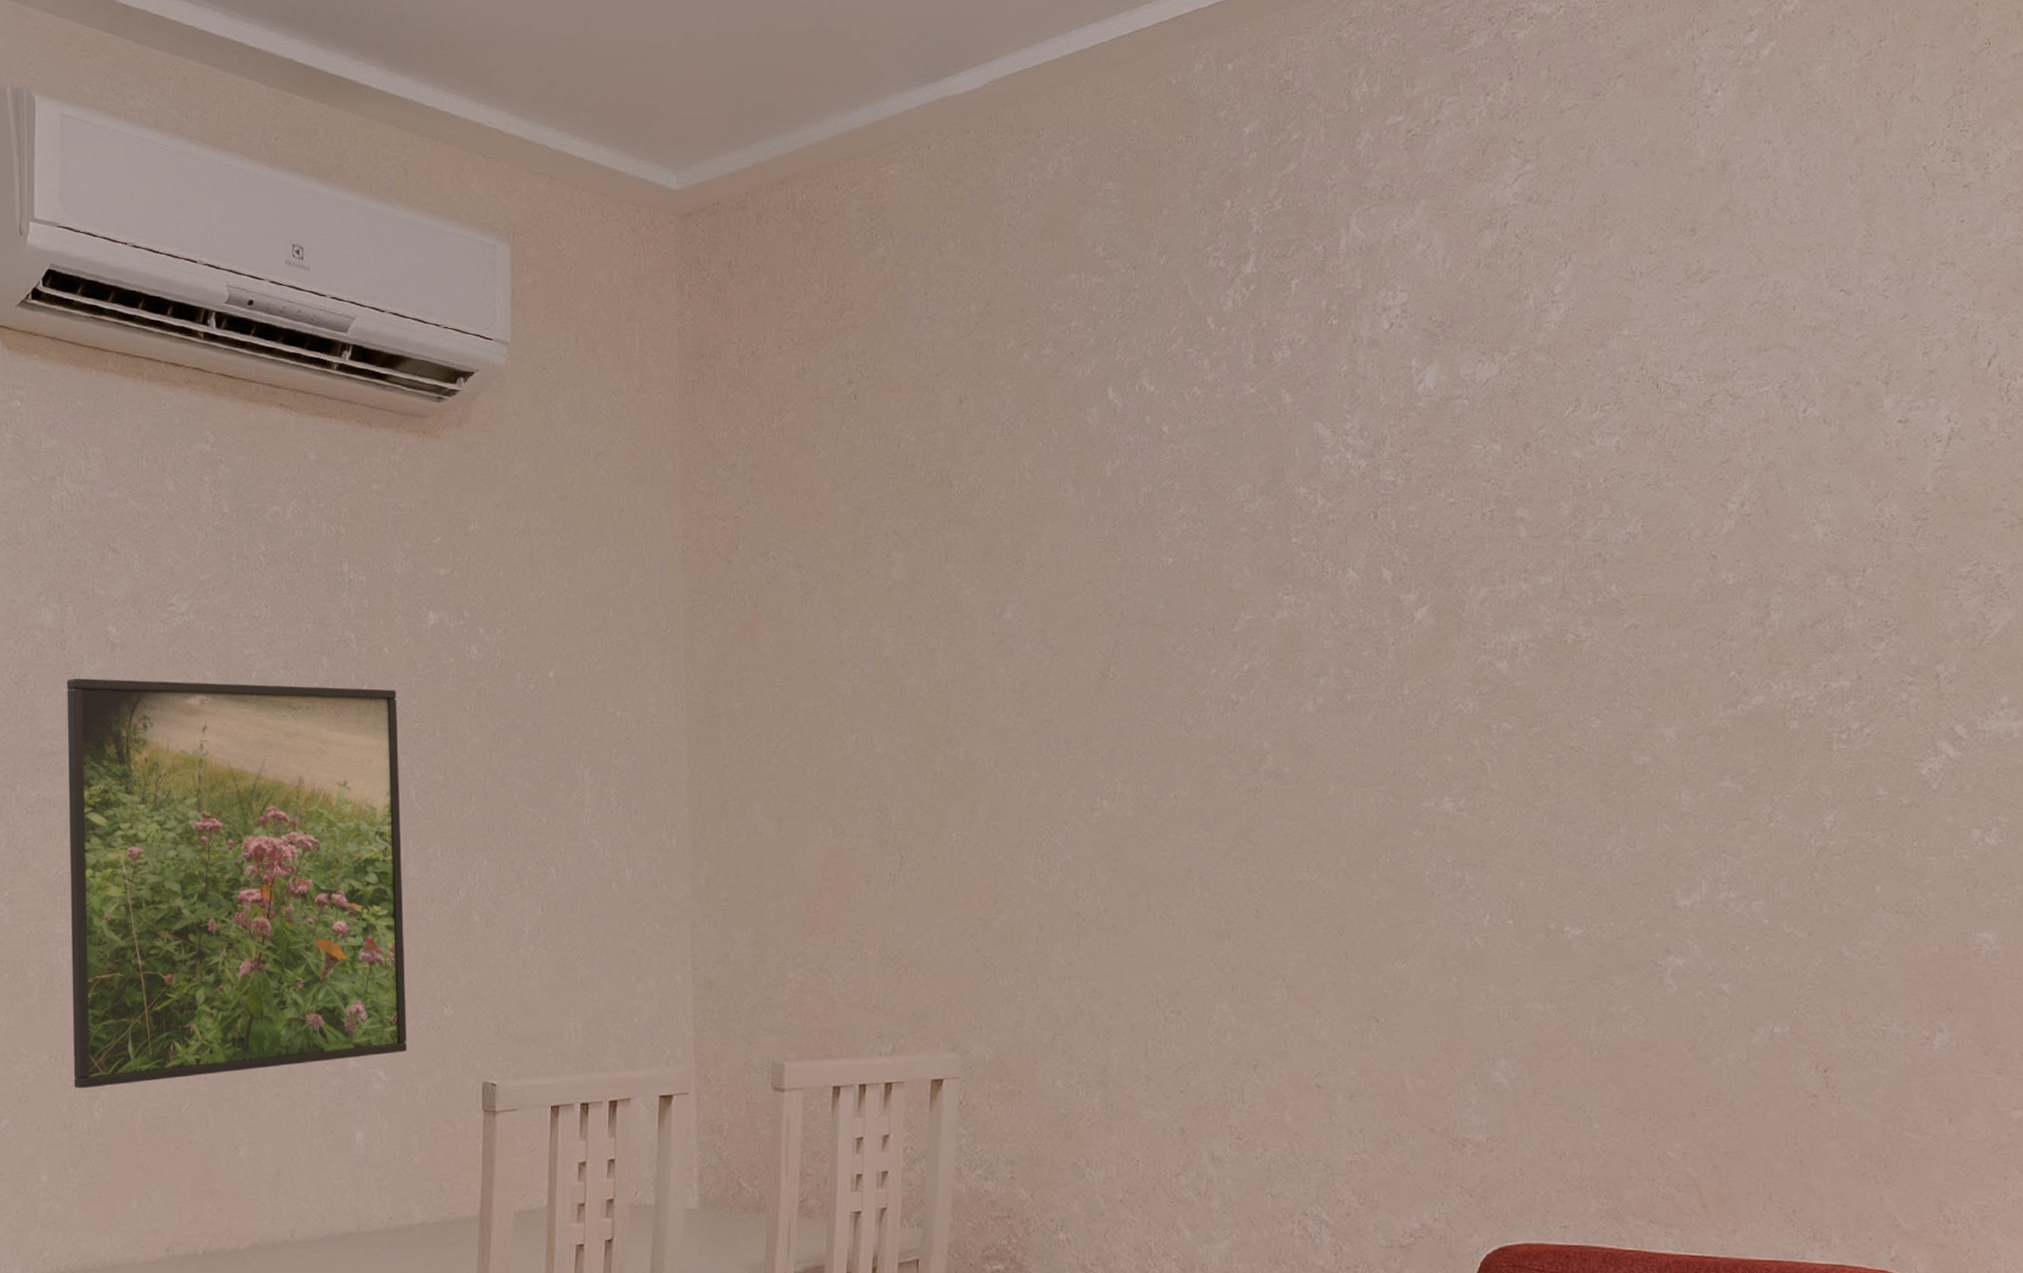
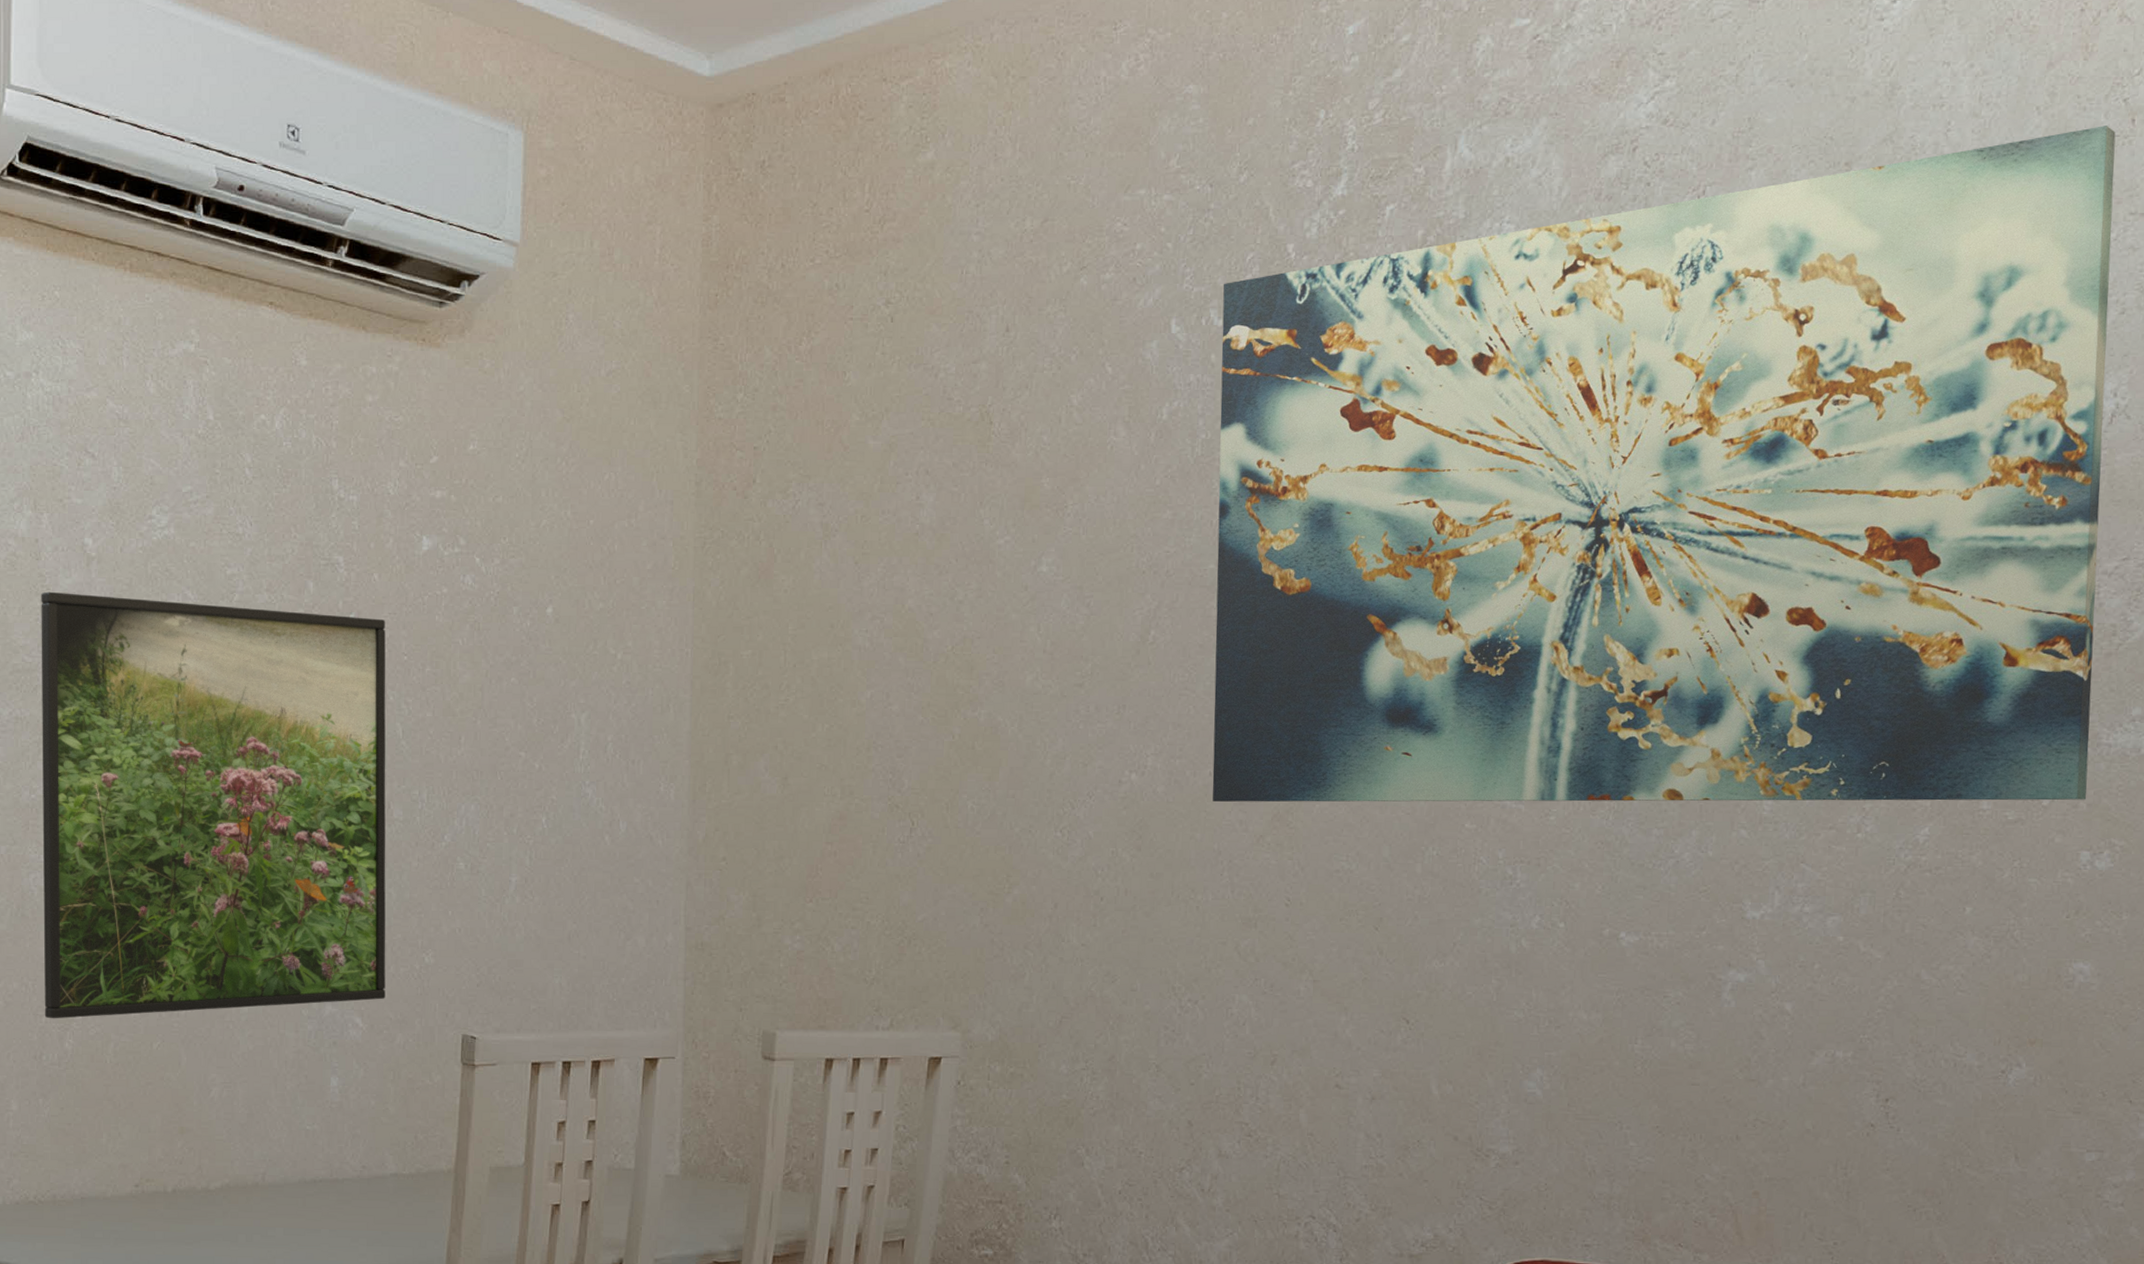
wall art: none [1153,190,1971,823] -> present [1212,126,2116,803]

